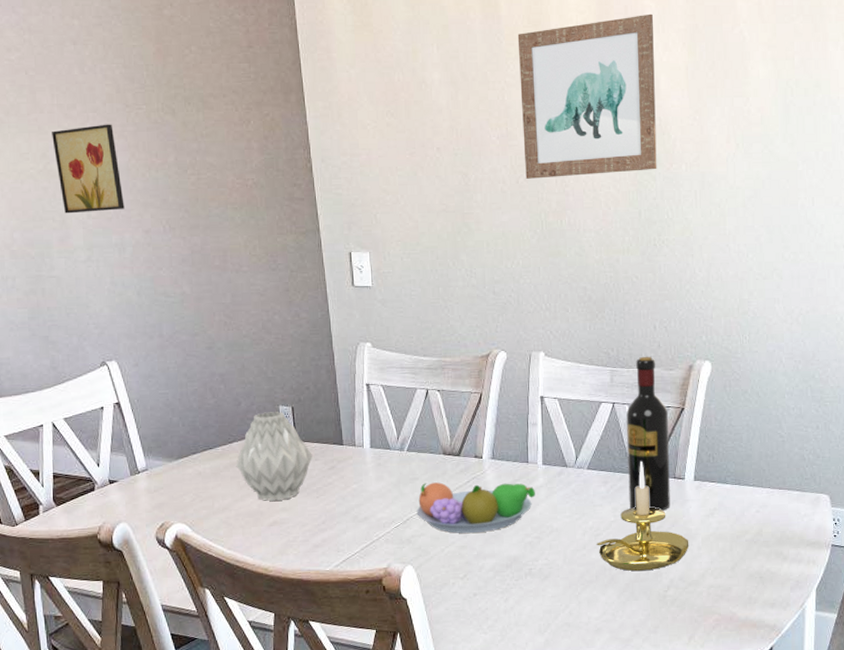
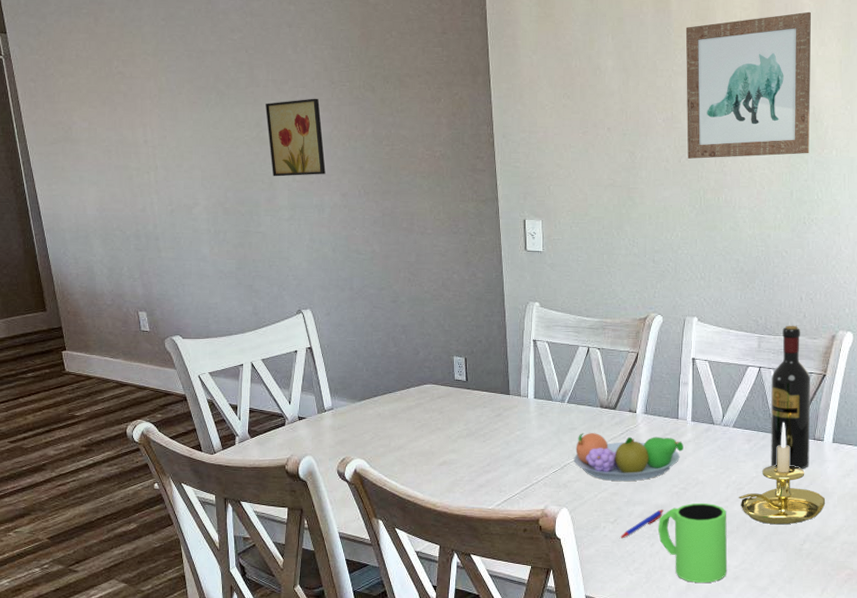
vase: present [236,411,313,502] -> none [412,360,481,443]
pen: none [470,561,517,595] -> present [619,510,664,539]
mug: none [511,551,587,639] -> present [657,502,727,584]

